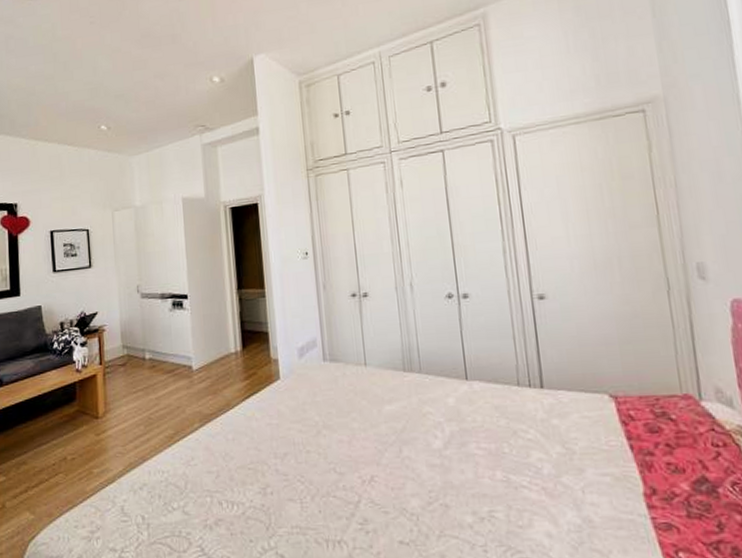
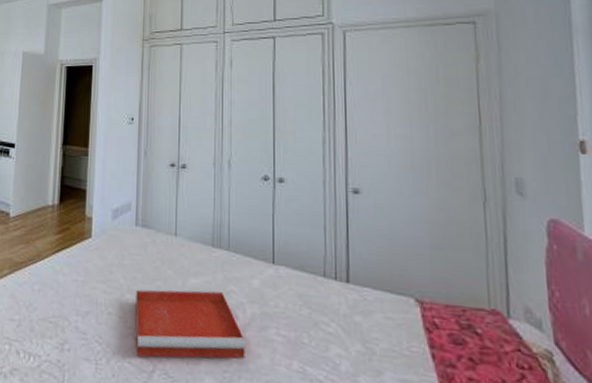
tray: none [332,415,449,490] -> present [135,289,245,359]

